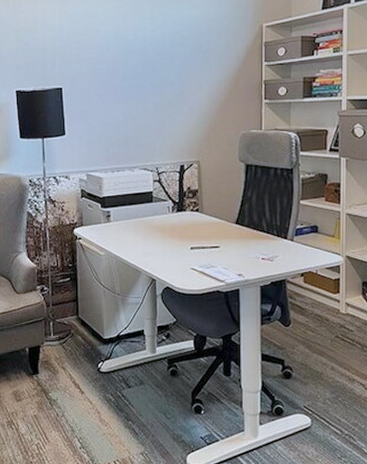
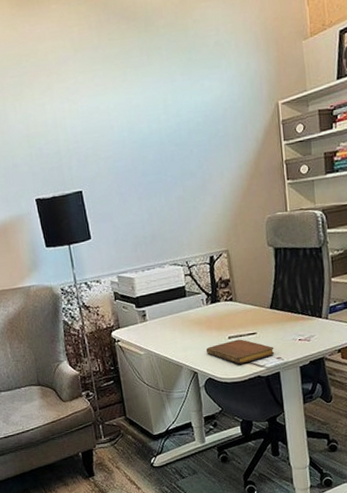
notebook: none [167,251,236,276] -> present [206,339,275,364]

